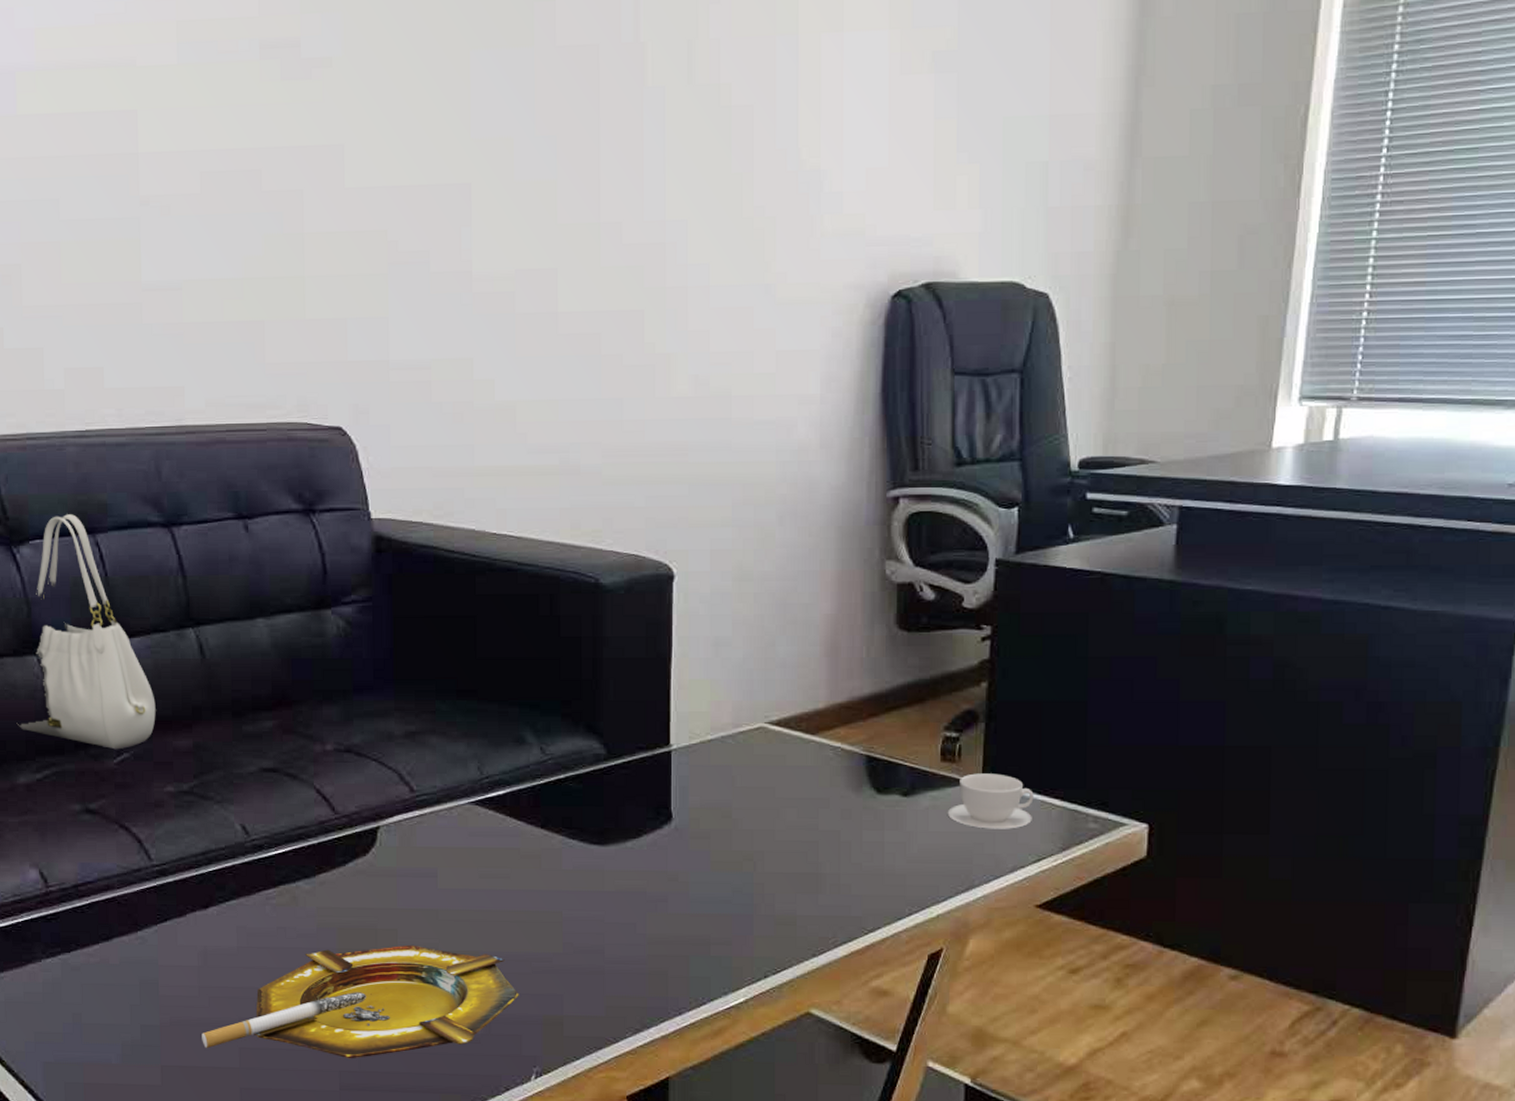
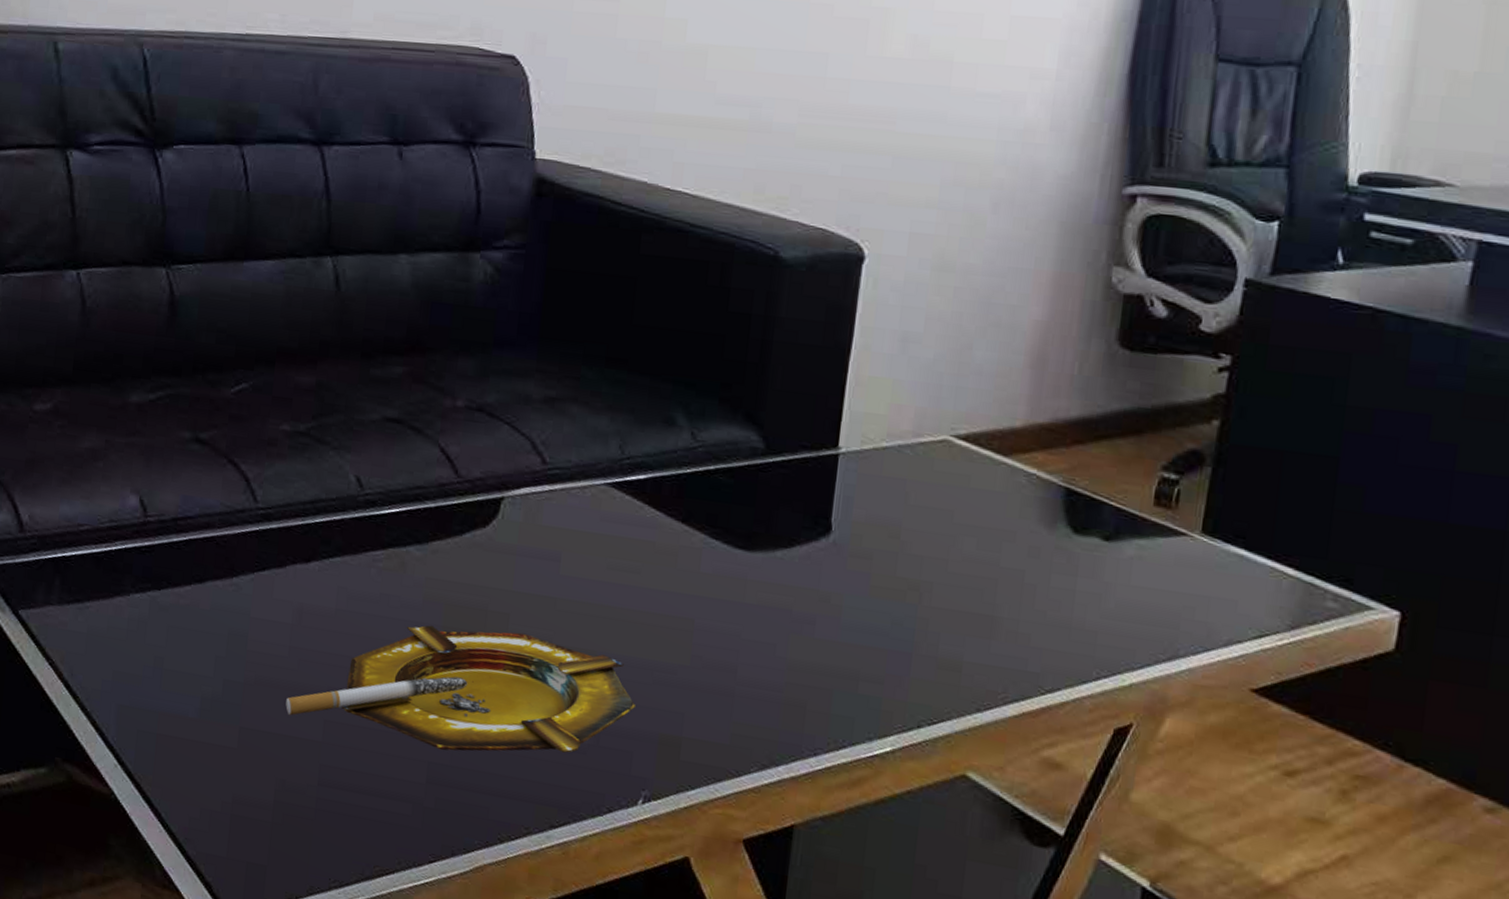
handbag: present [16,514,156,750] -> none [136,121,283,379]
teacup: present [947,773,1034,829] -> none [1154,524,1263,595]

